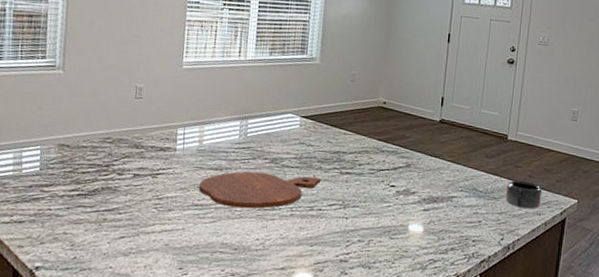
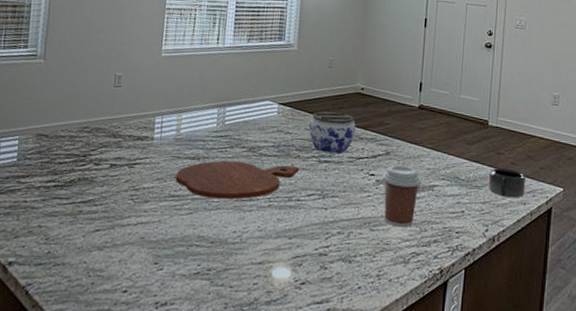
jar: none [331,125,378,165] -> present [309,111,356,153]
coffee cup: none [402,177,441,236] -> present [382,165,422,228]

